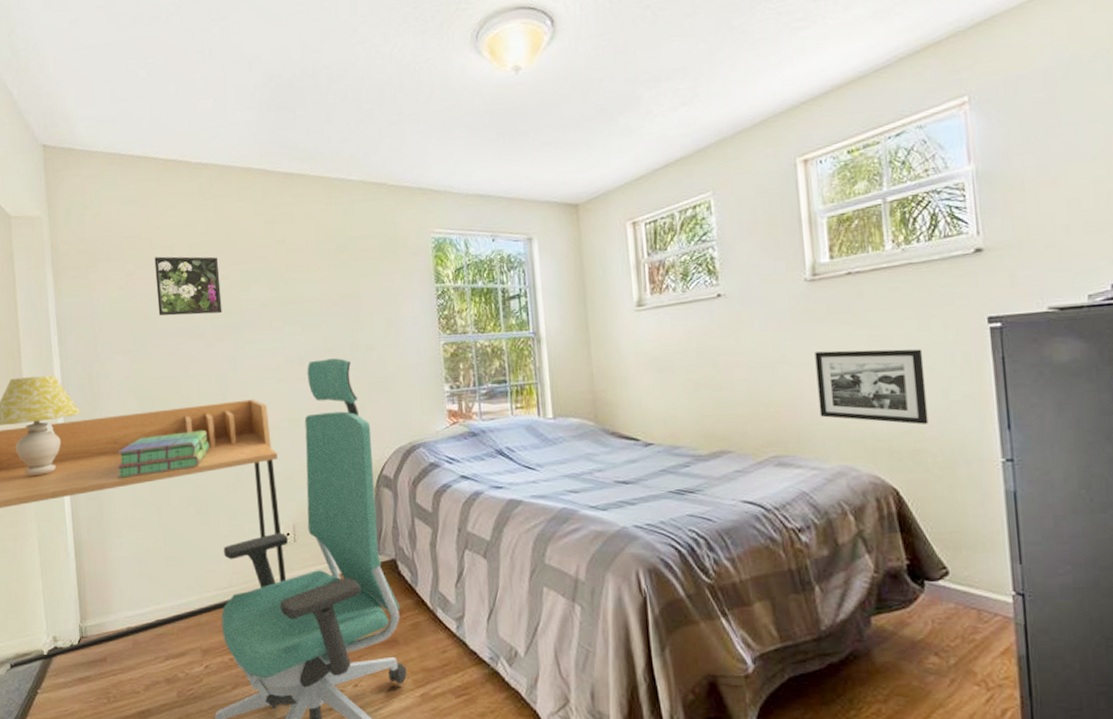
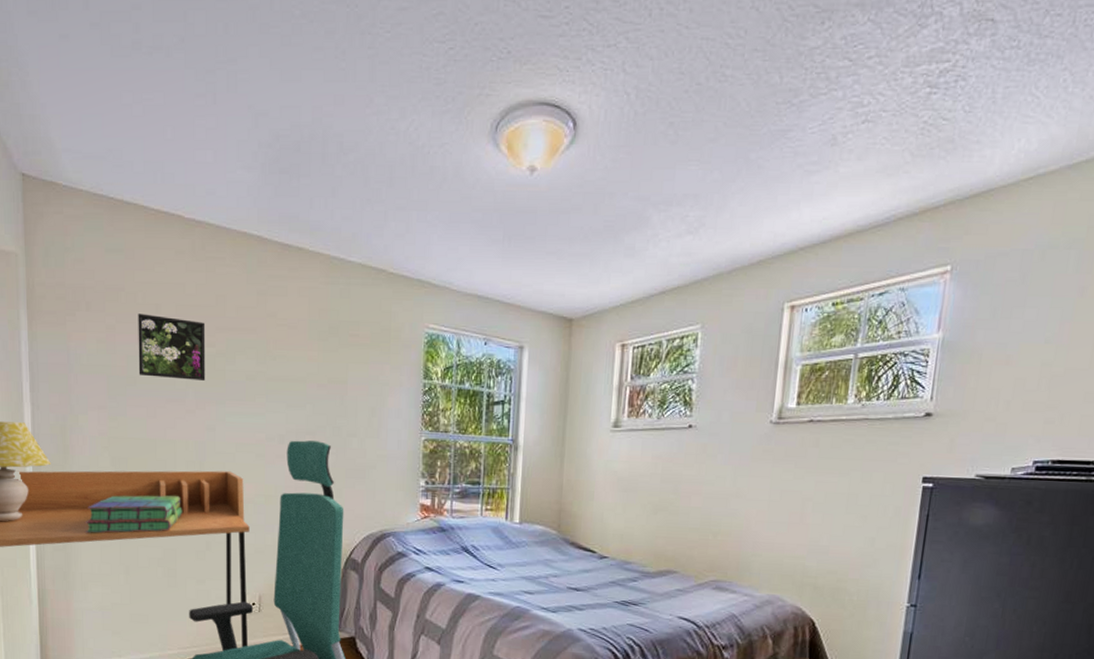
picture frame: present [815,349,929,425] -> none [760,490,861,566]

